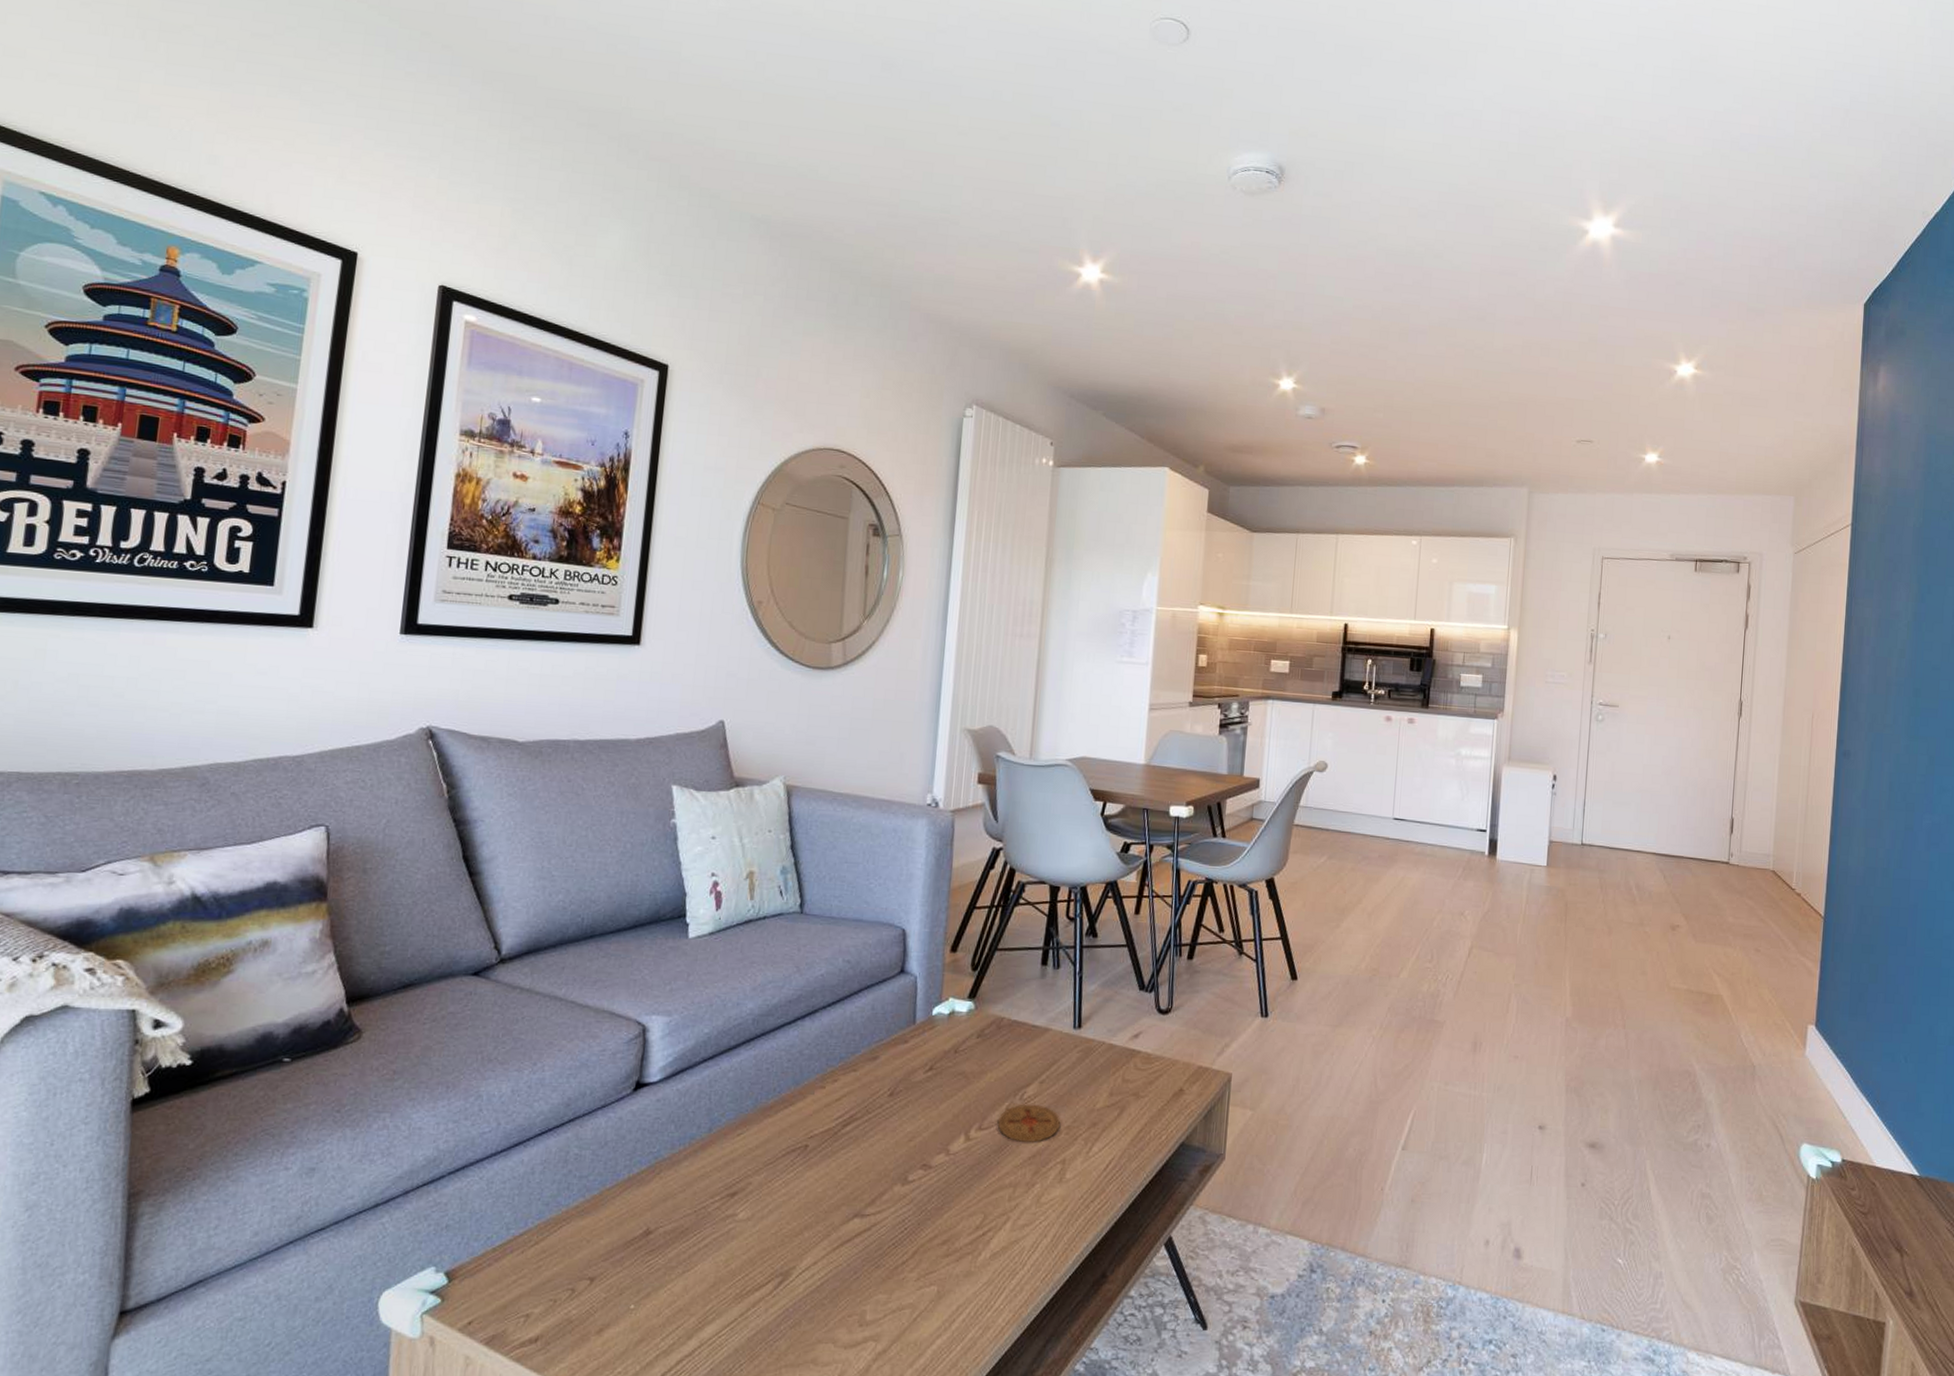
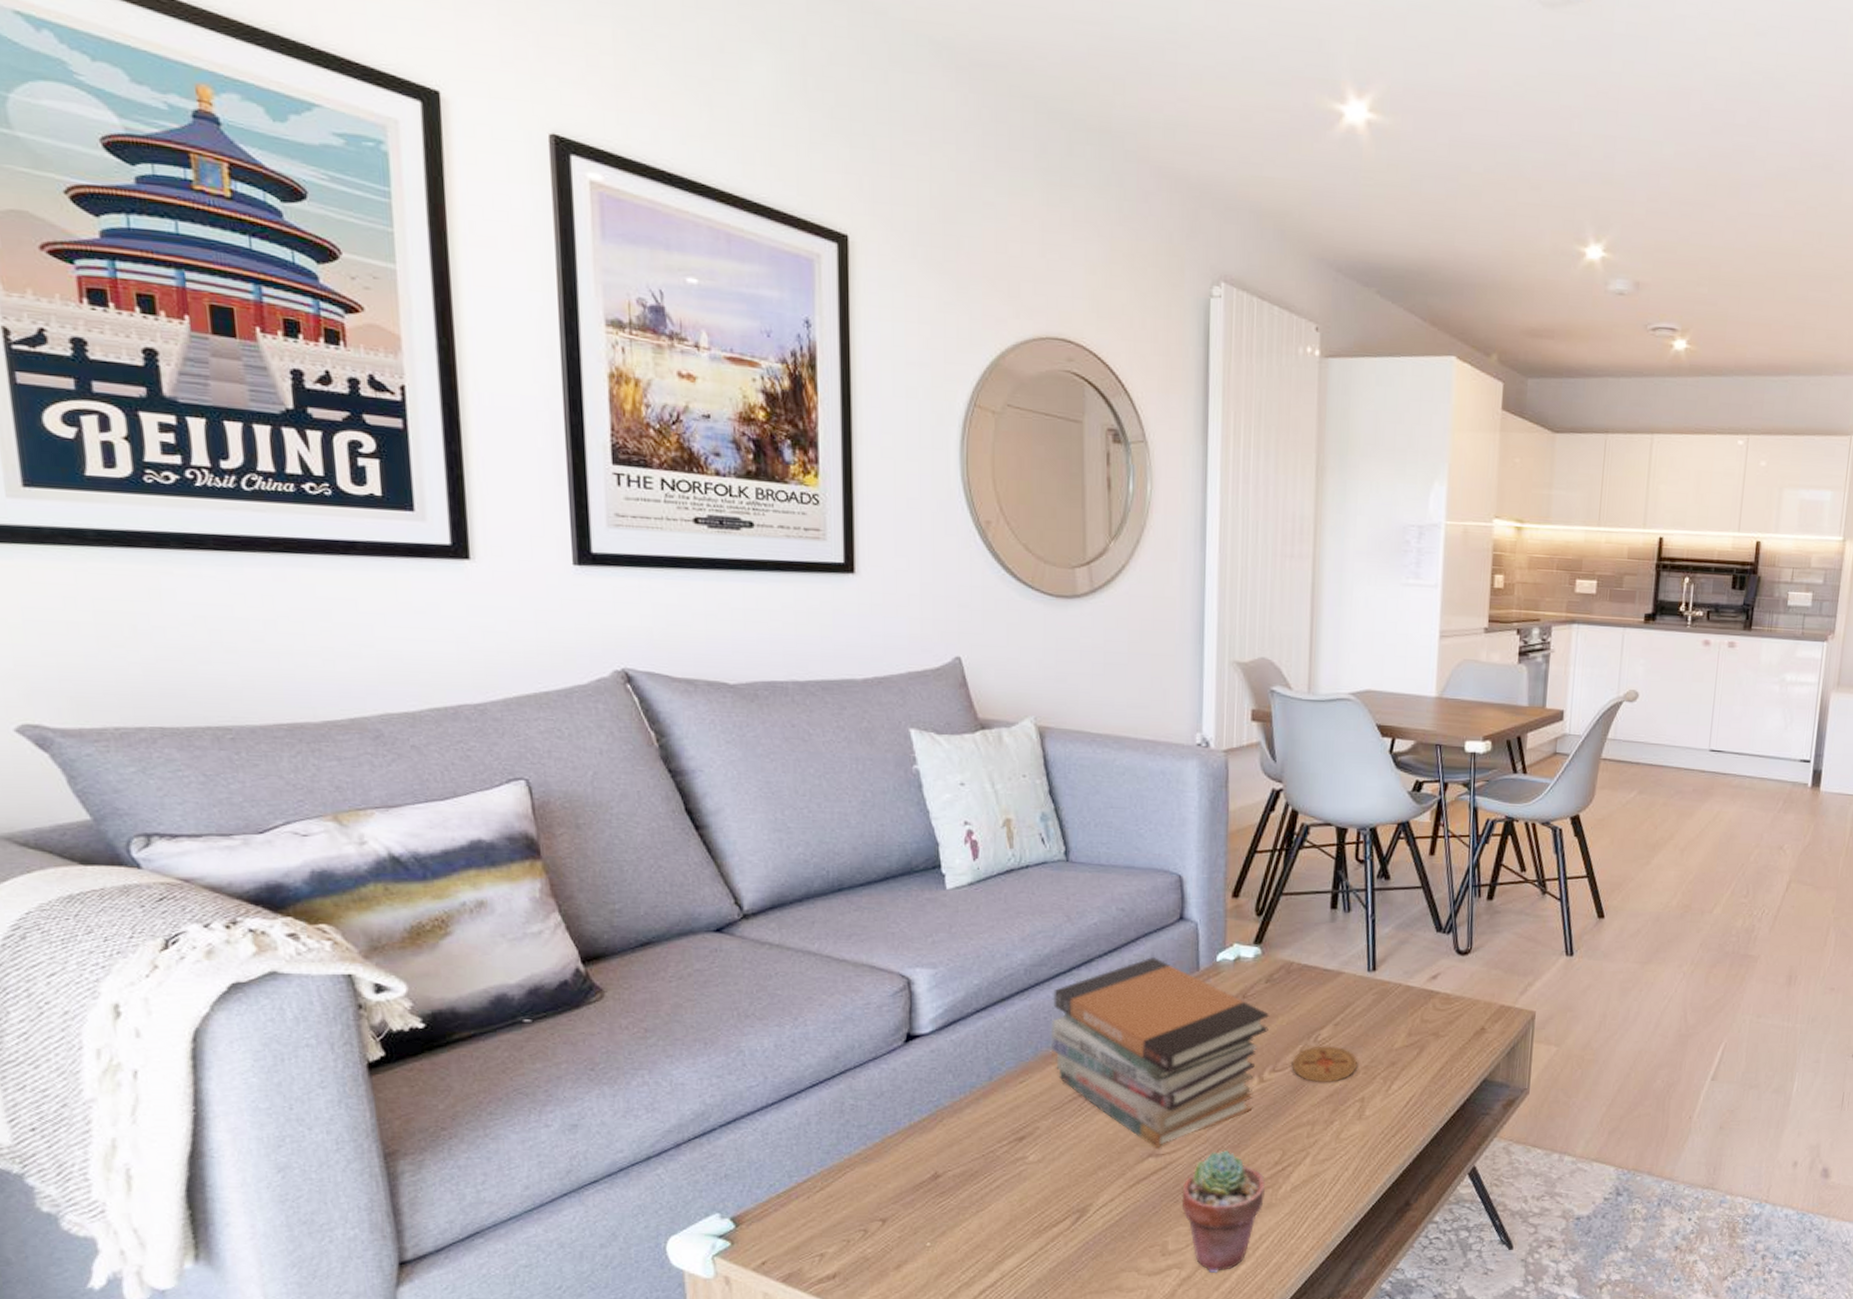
book stack: none [769,1010,979,1209] -> present [1050,957,1269,1149]
potted succulent: none [882,1211,965,1347] -> present [1181,1149,1265,1273]

